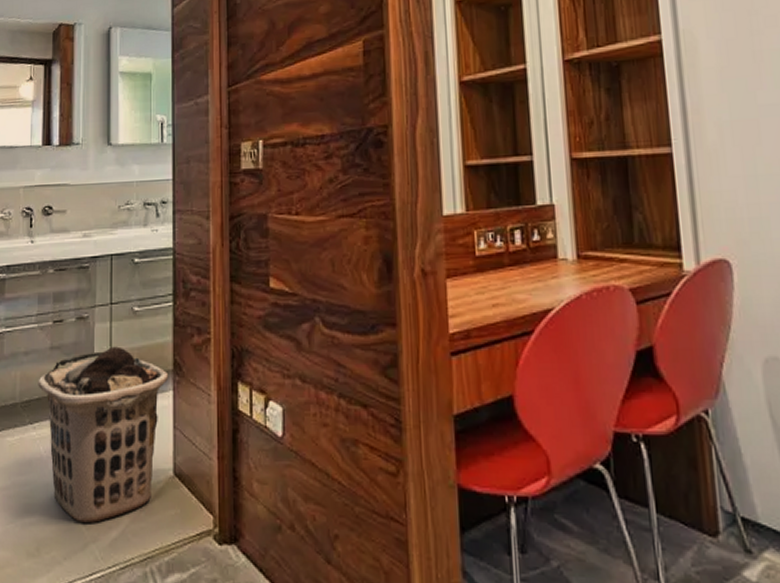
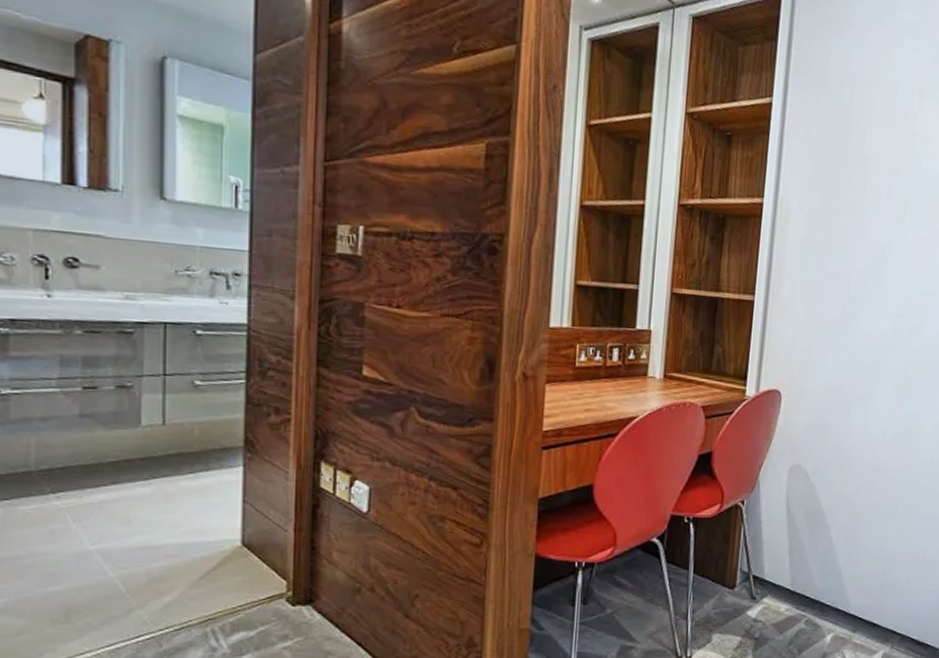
clothes hamper: present [38,346,169,524] -> none [62,419,239,591]

